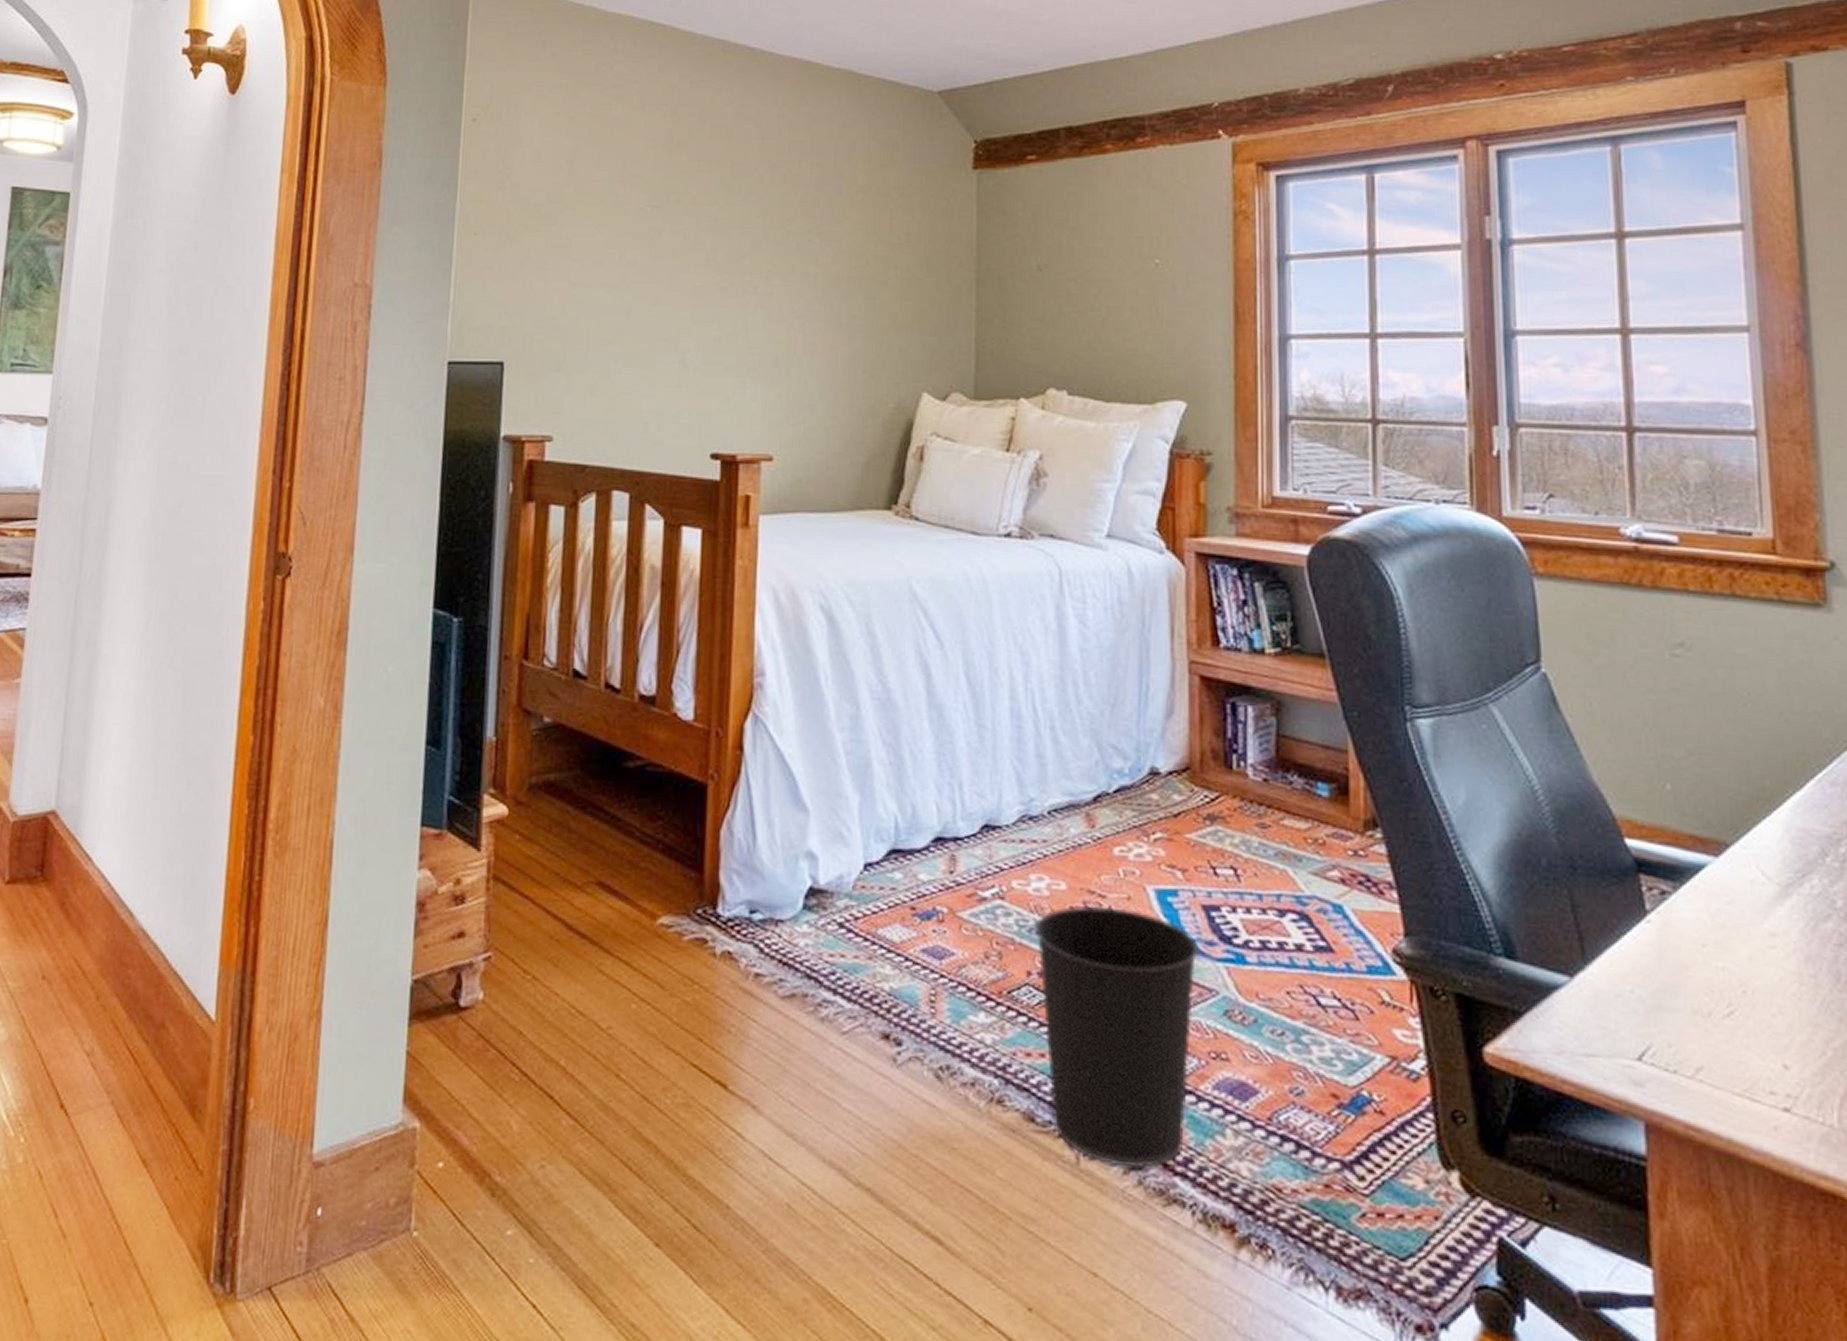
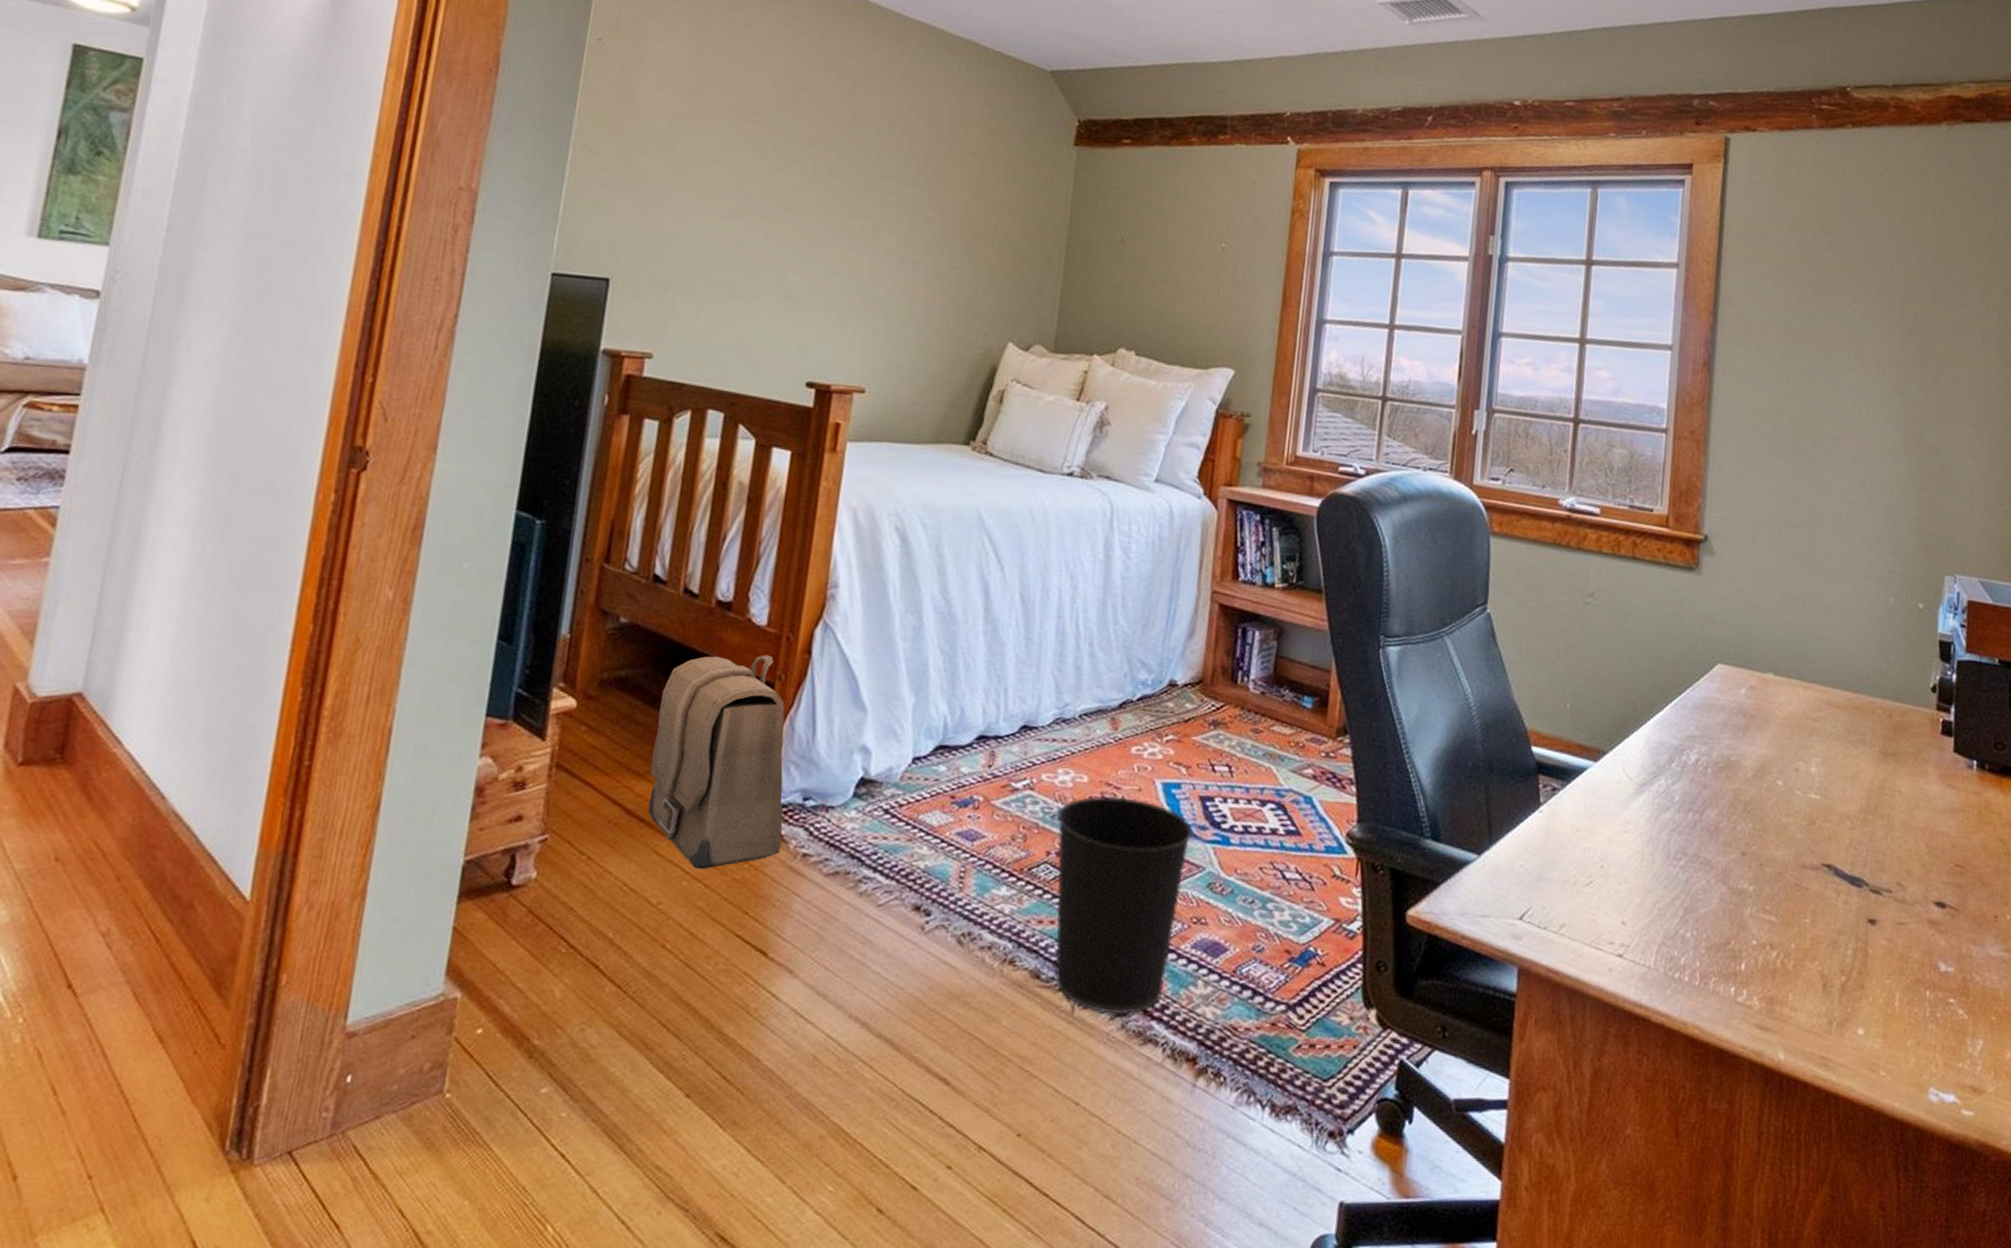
backpack: none [588,752,731,991] -> present [648,655,785,870]

